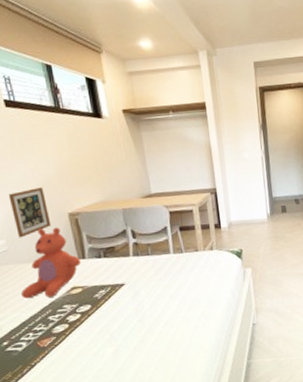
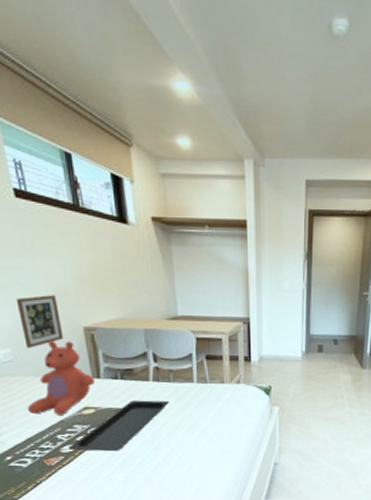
serving tray: none [59,273,150,330] -> present [68,400,170,452]

